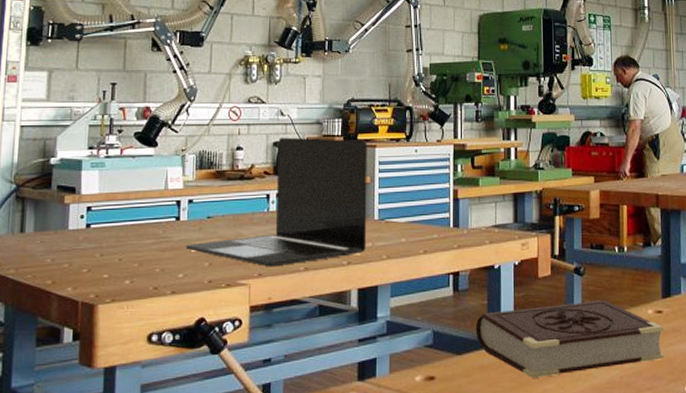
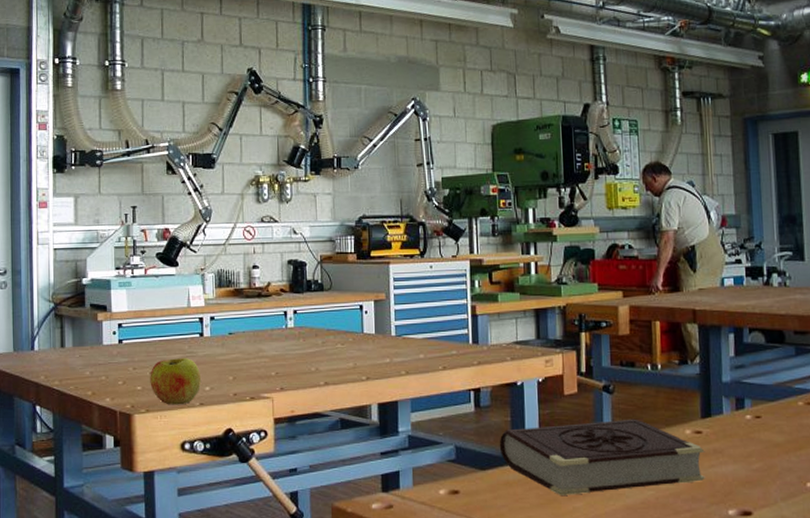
apple: none [118,242,175,294] -> present [150,357,202,405]
laptop: present [186,137,367,267] -> none [211,255,385,381]

